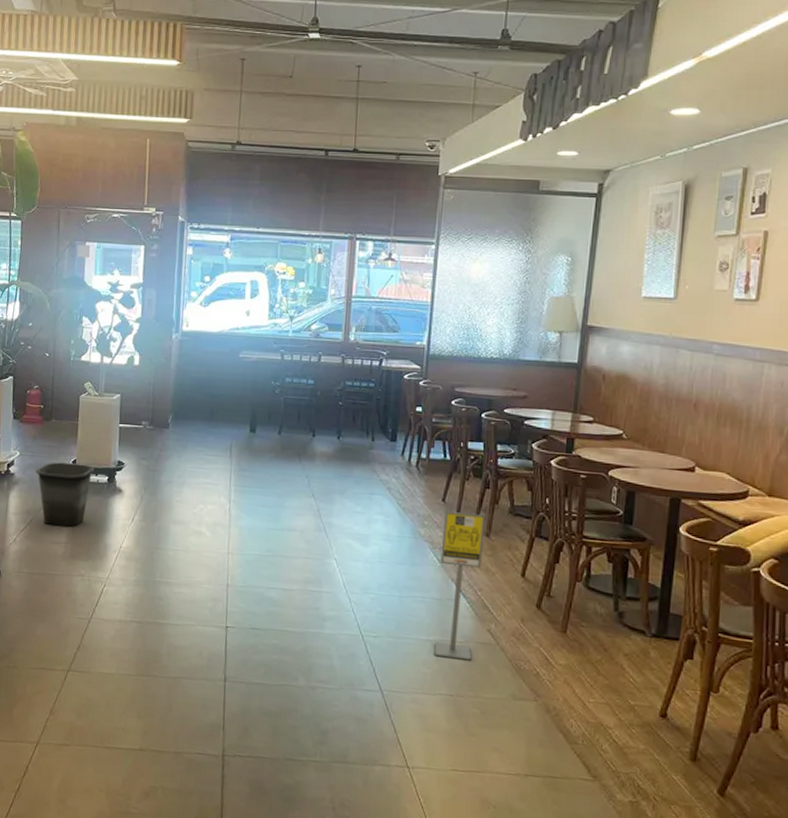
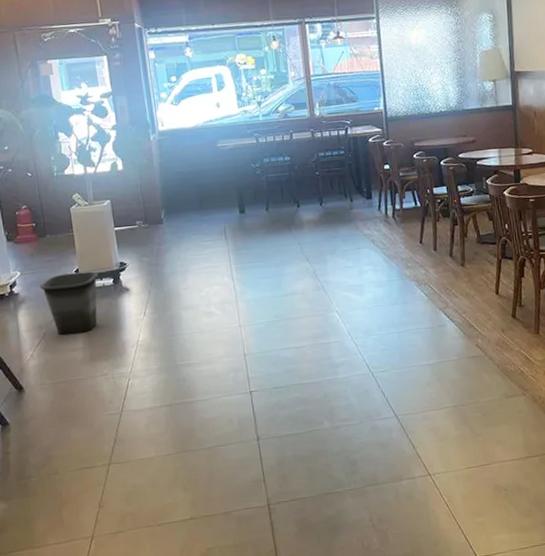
sign stand: present [434,511,486,661] -> none [424,248,467,377]

